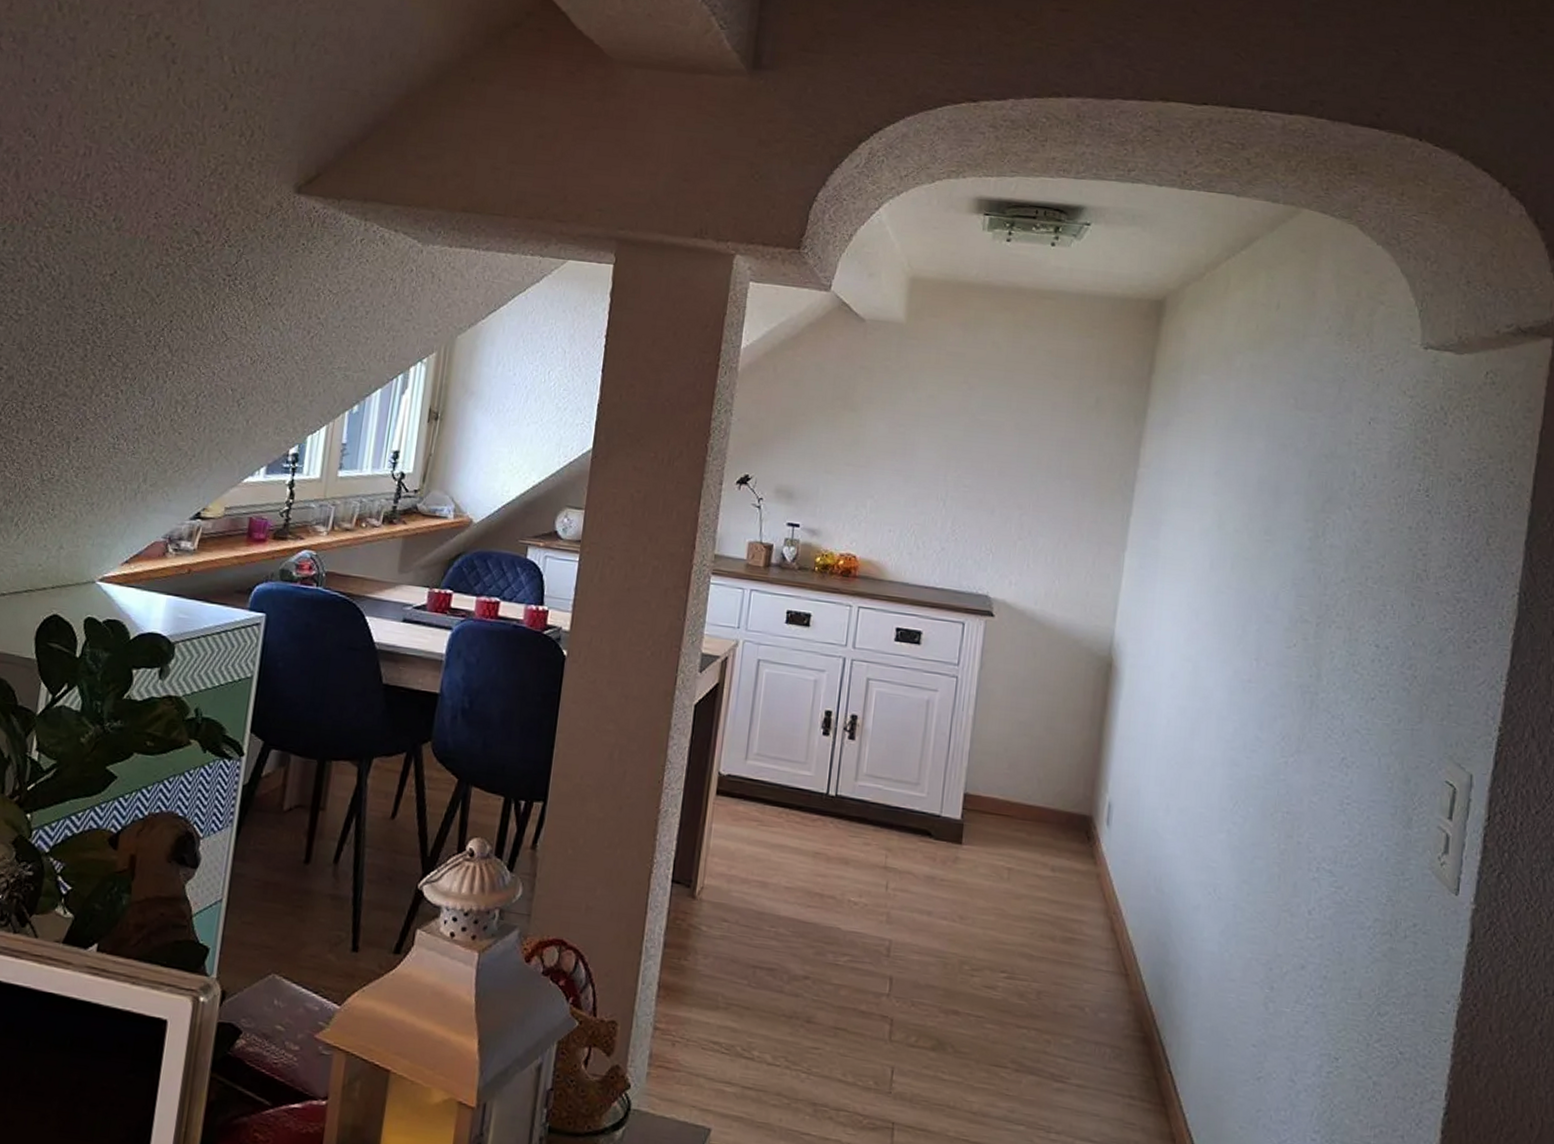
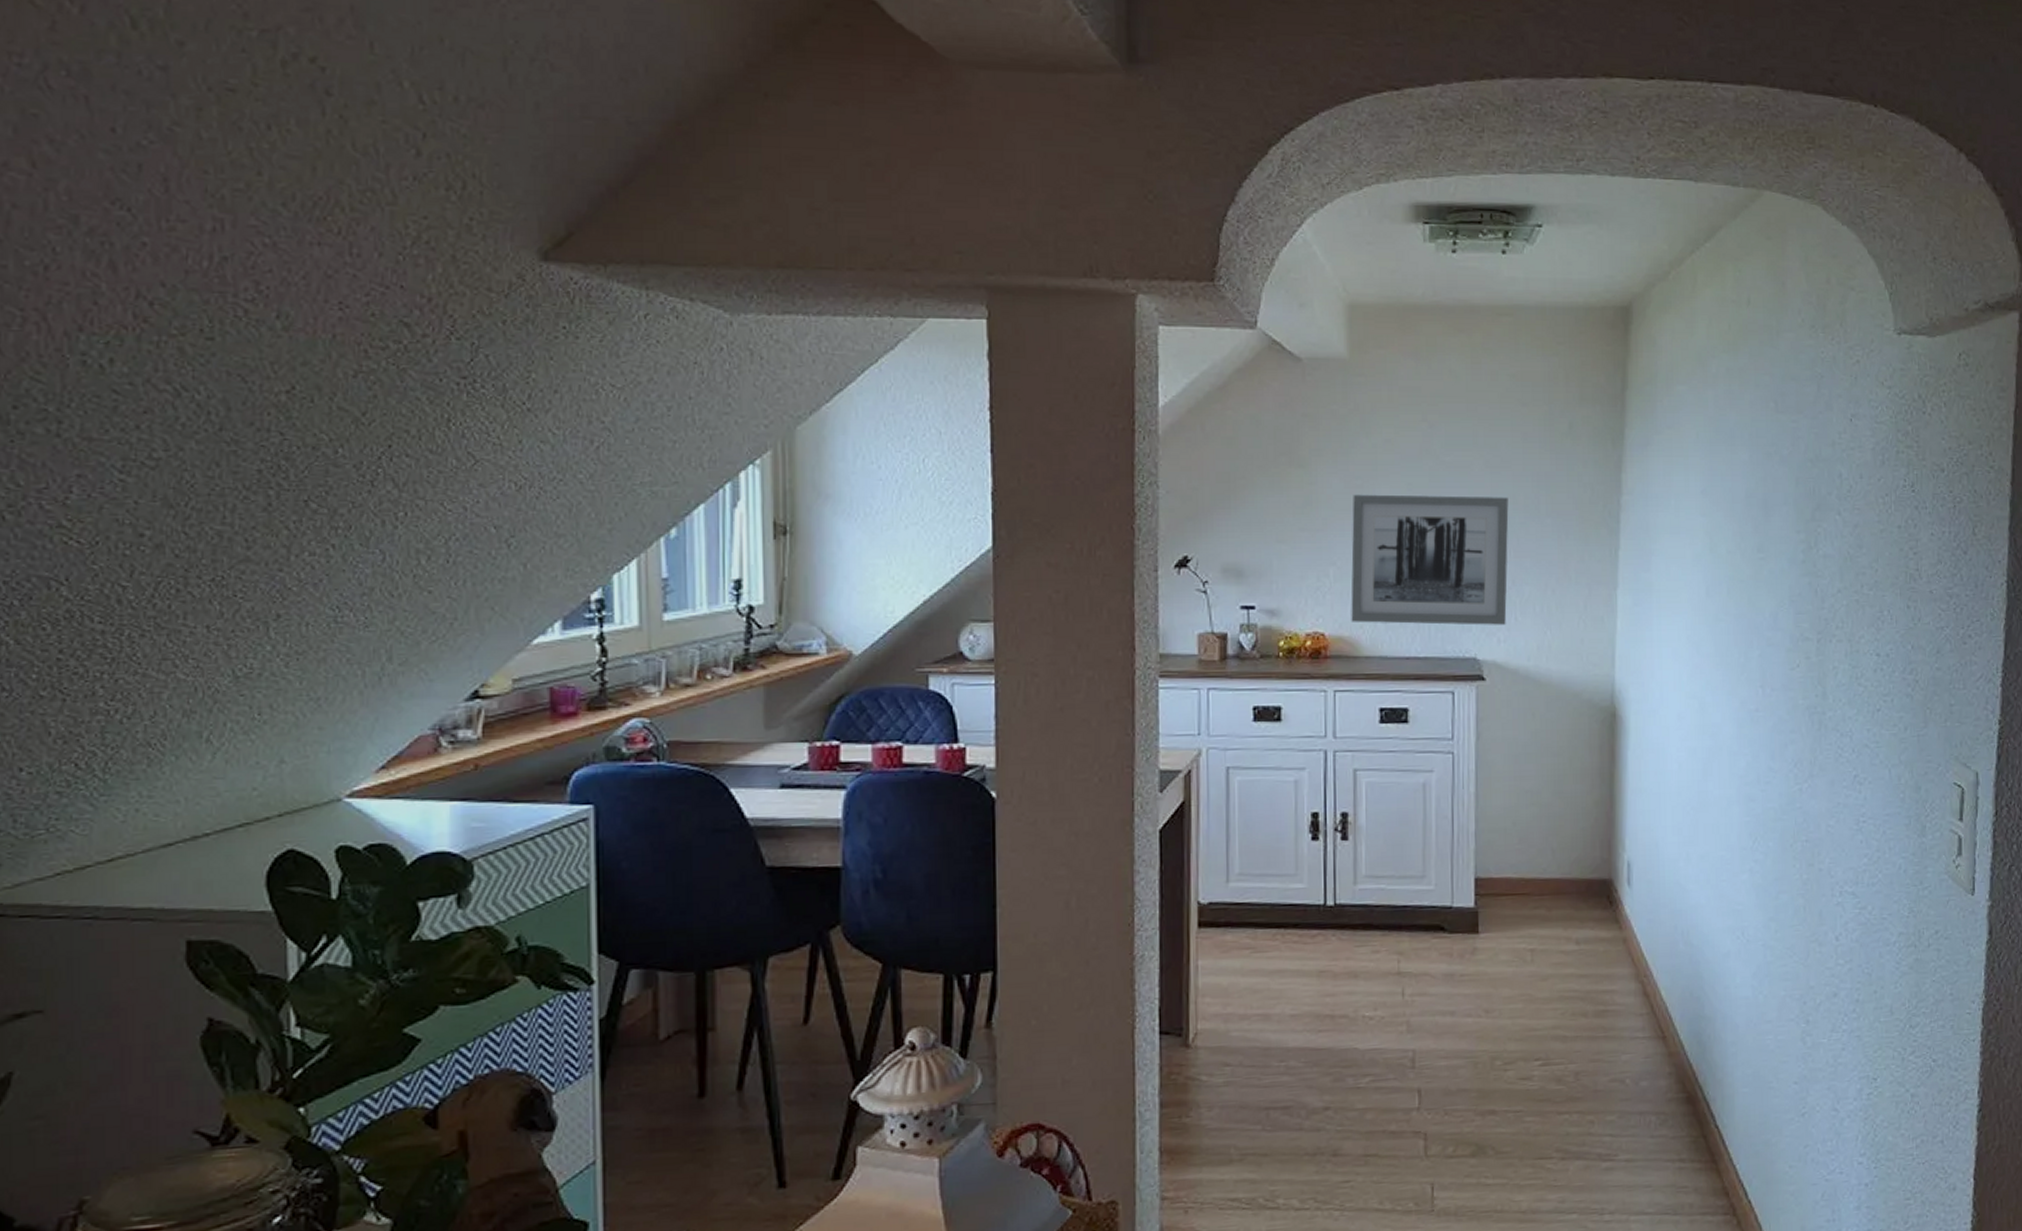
wall art: none [880,439,1033,570] -> present [1351,494,1509,625]

